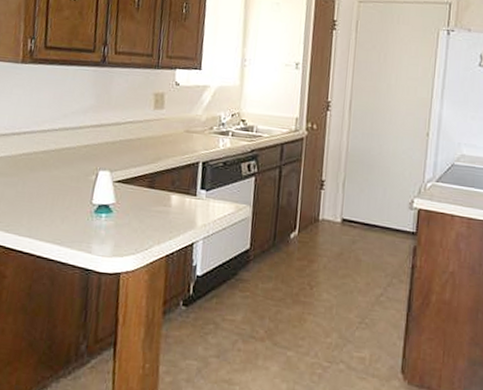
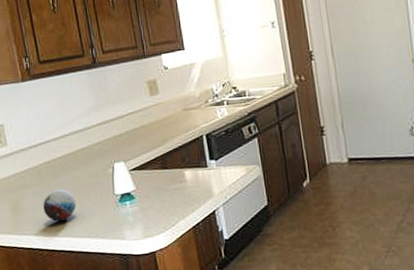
decorative orb: none [10,184,49,220] -> present [43,188,76,221]

